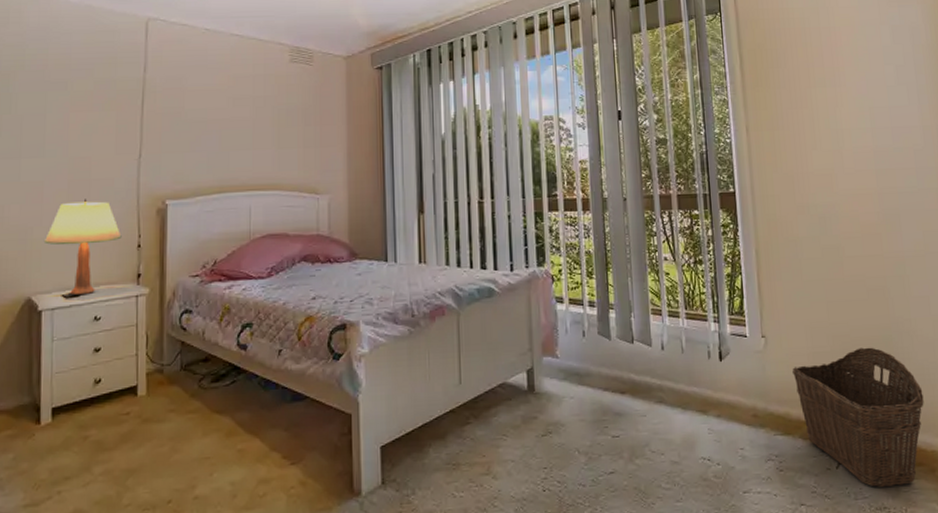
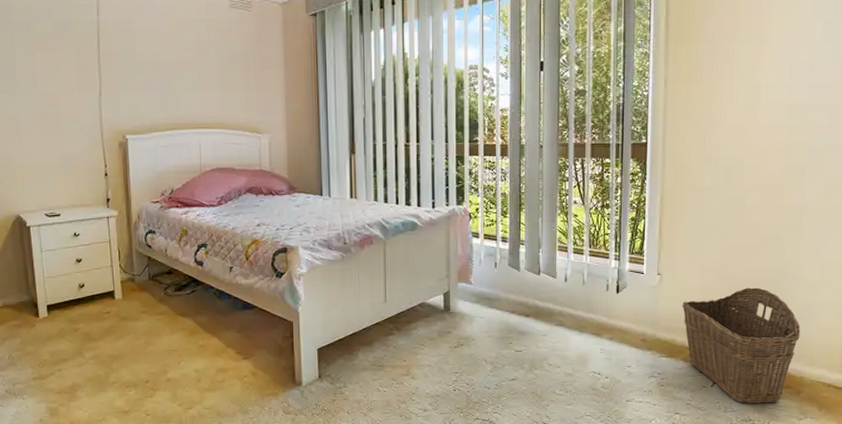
table lamp: present [43,199,122,296] -> none [25,131,91,215]

